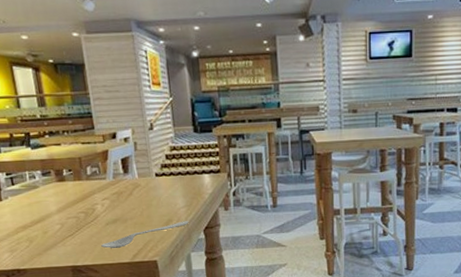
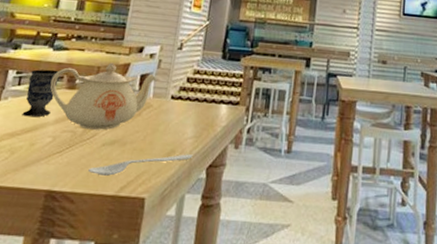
cup: none [19,166,51,211] -> present [22,69,59,118]
teapot: none [40,152,137,213] -> present [50,62,157,130]

